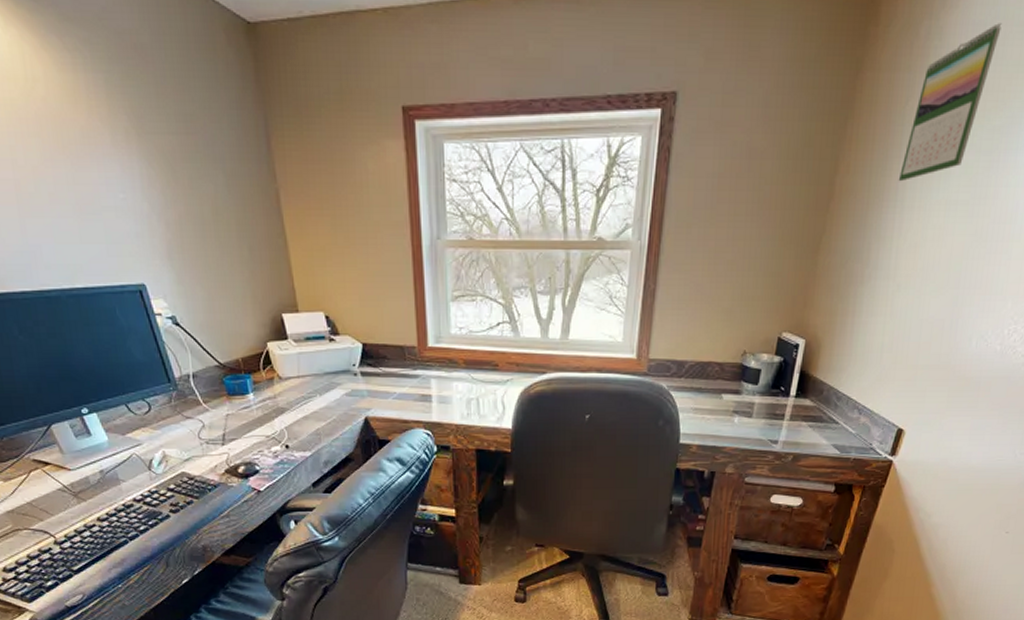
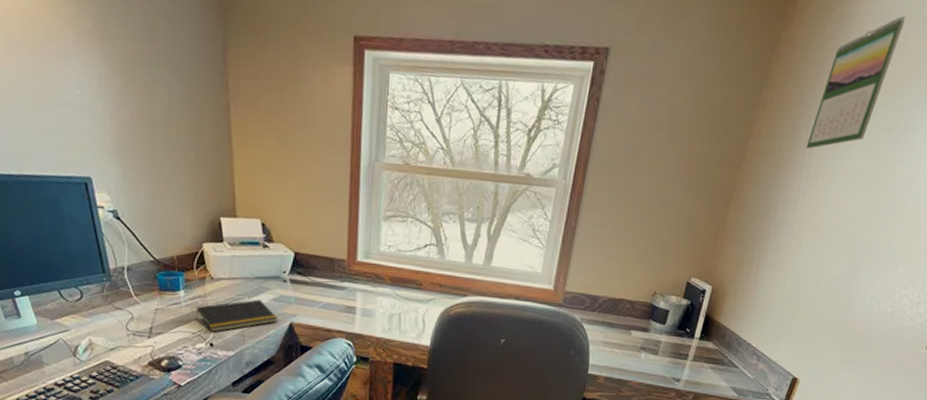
notepad: none [268,395,352,433] -> present [196,299,278,332]

